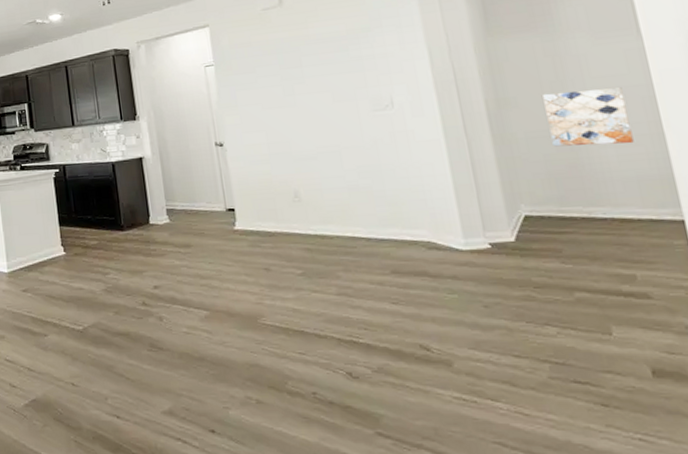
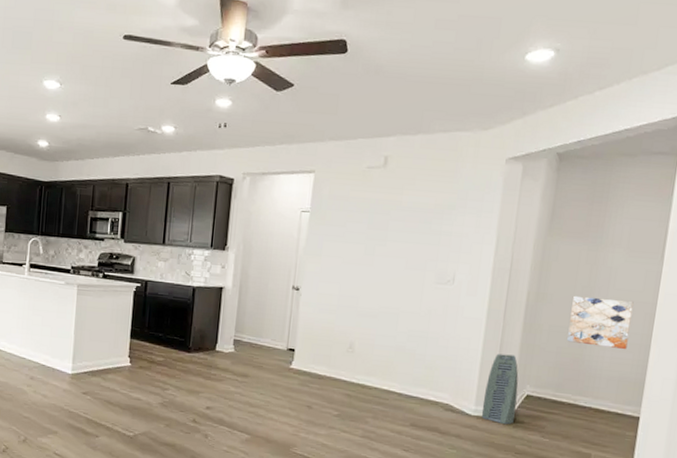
air purifier: none [468,173,519,256] -> present [481,353,519,425]

